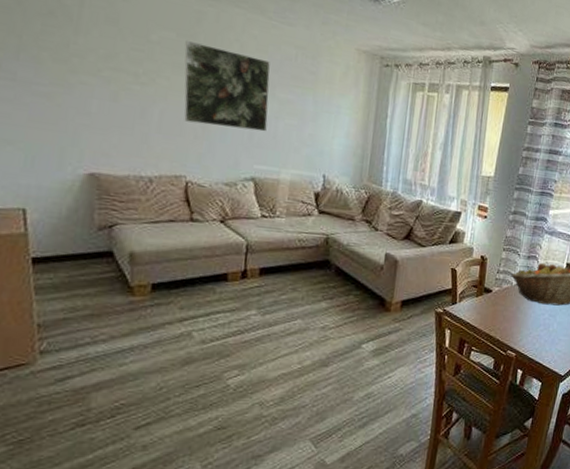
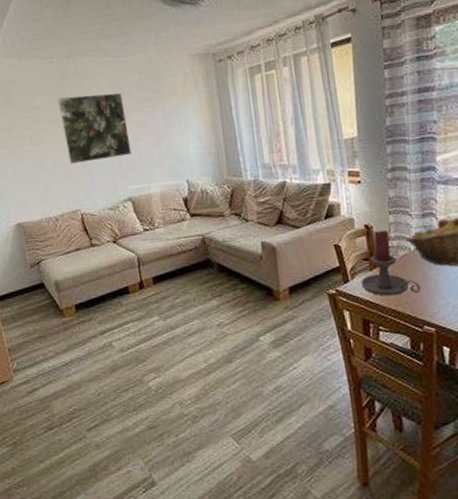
candle holder: none [466,262,513,322] -> present [361,229,421,296]

